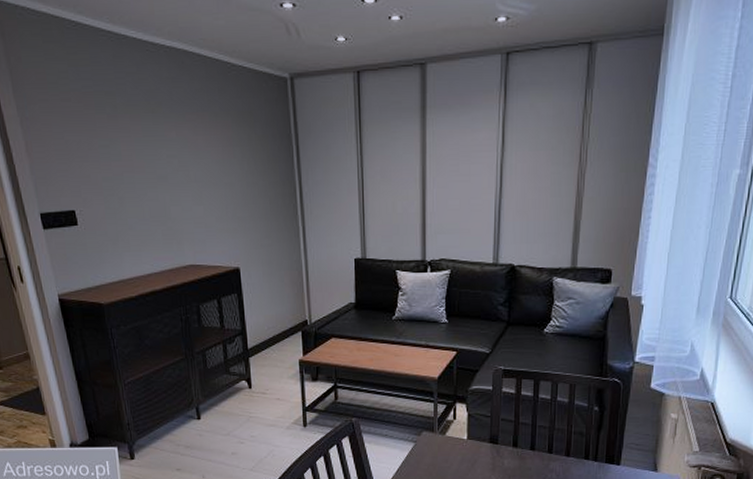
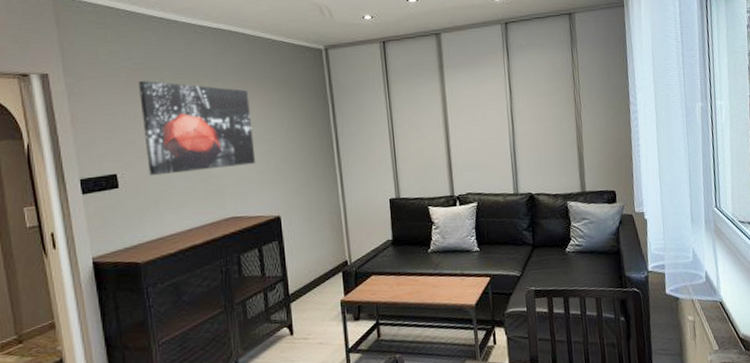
wall art: none [90,107,214,215] -> present [139,81,256,176]

